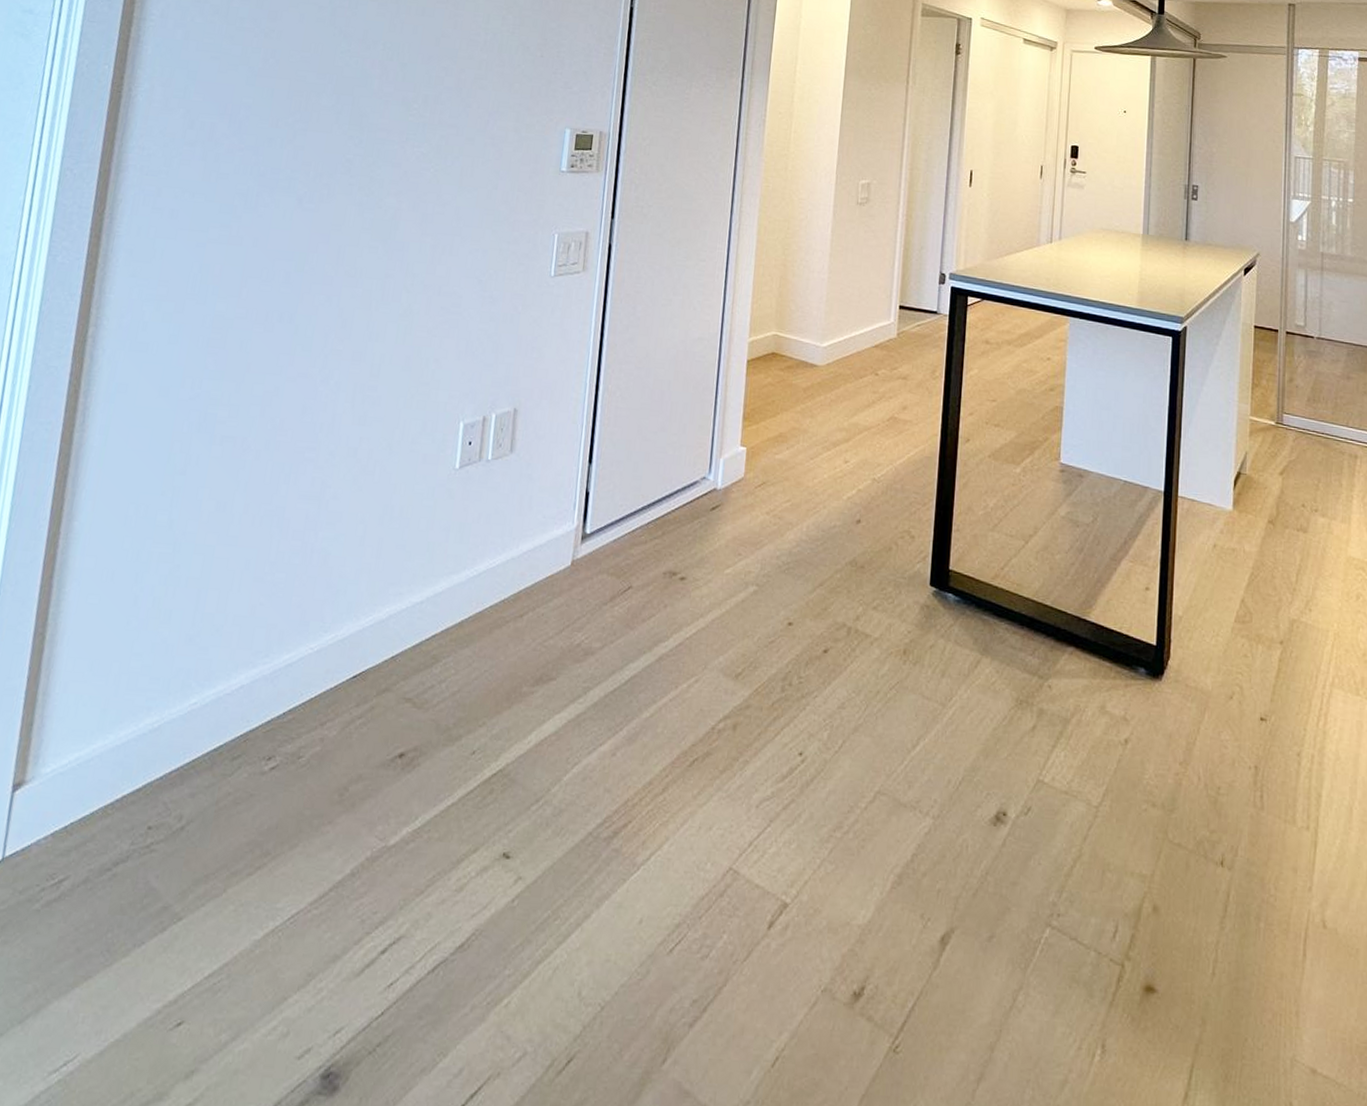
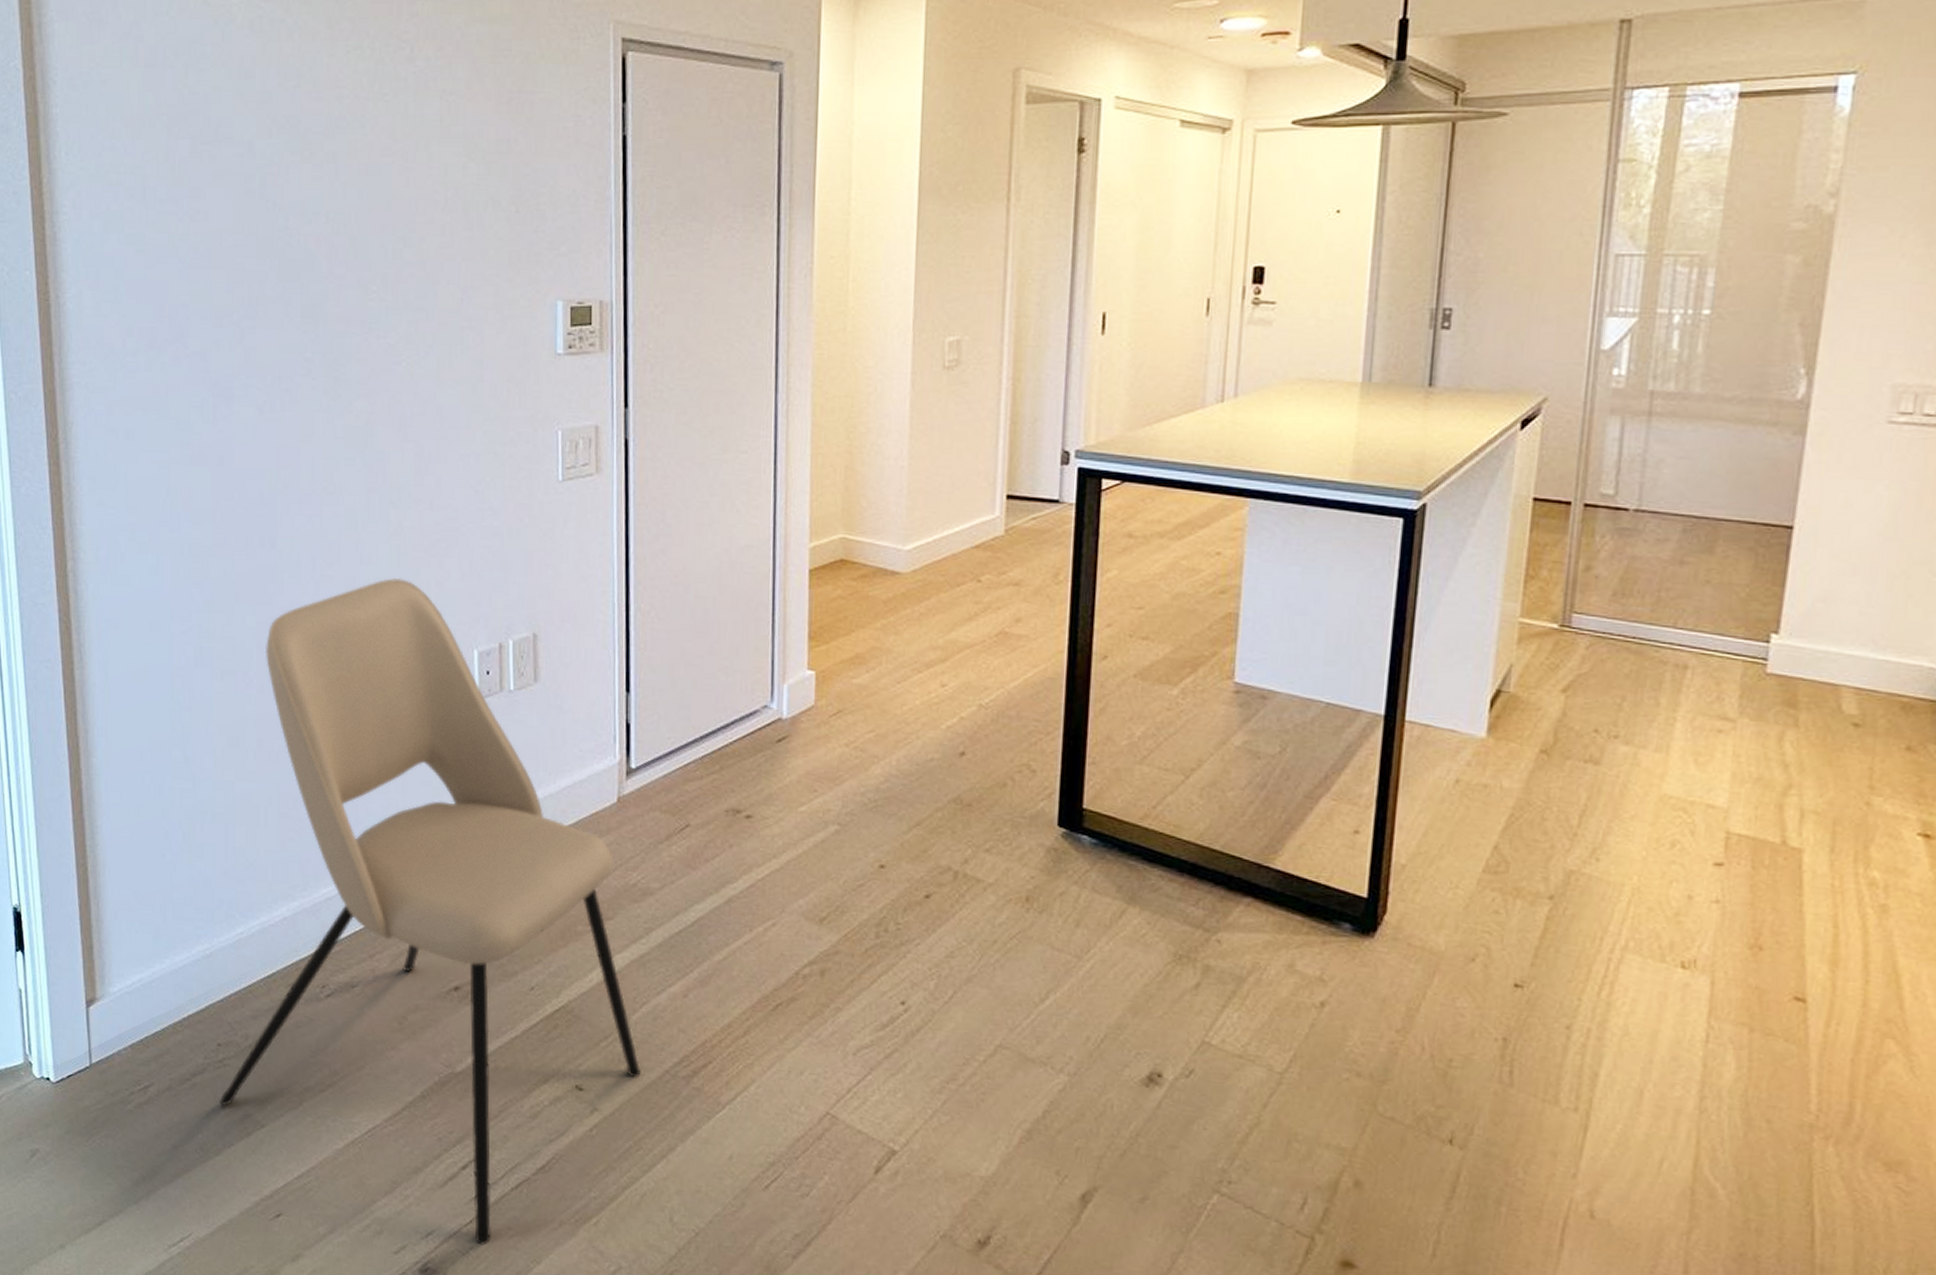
dining chair: none [138,354,566,1040] -> present [219,577,641,1245]

